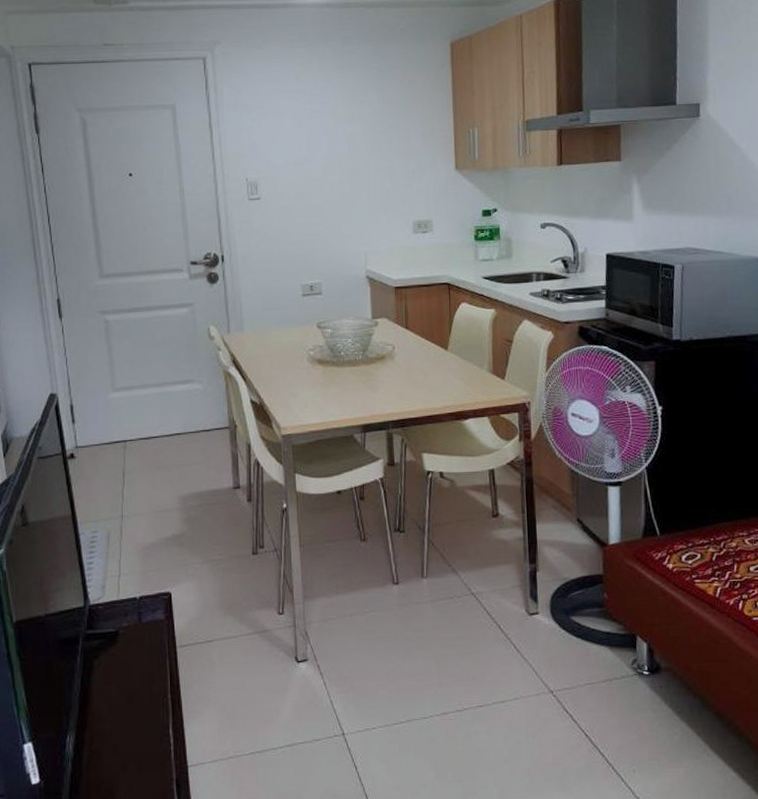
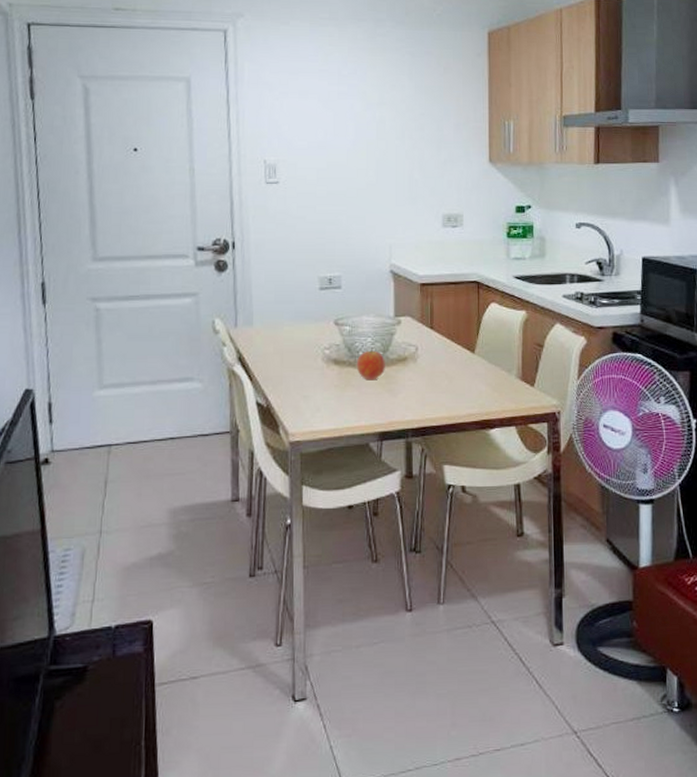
fruit: none [338,347,366,378] -> present [356,346,386,381]

